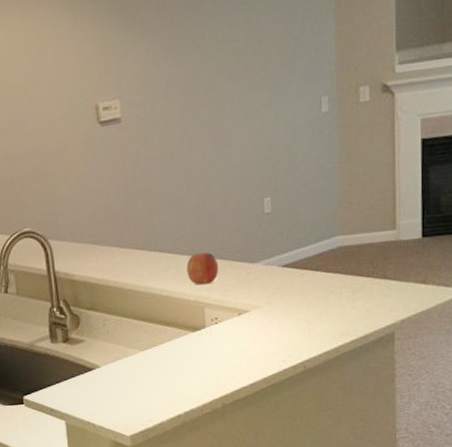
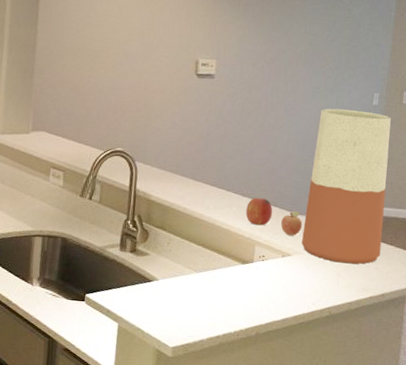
fruit: none [231,259,257,289] -> present [281,211,303,236]
vase: none [257,121,357,310] -> present [302,108,391,264]

